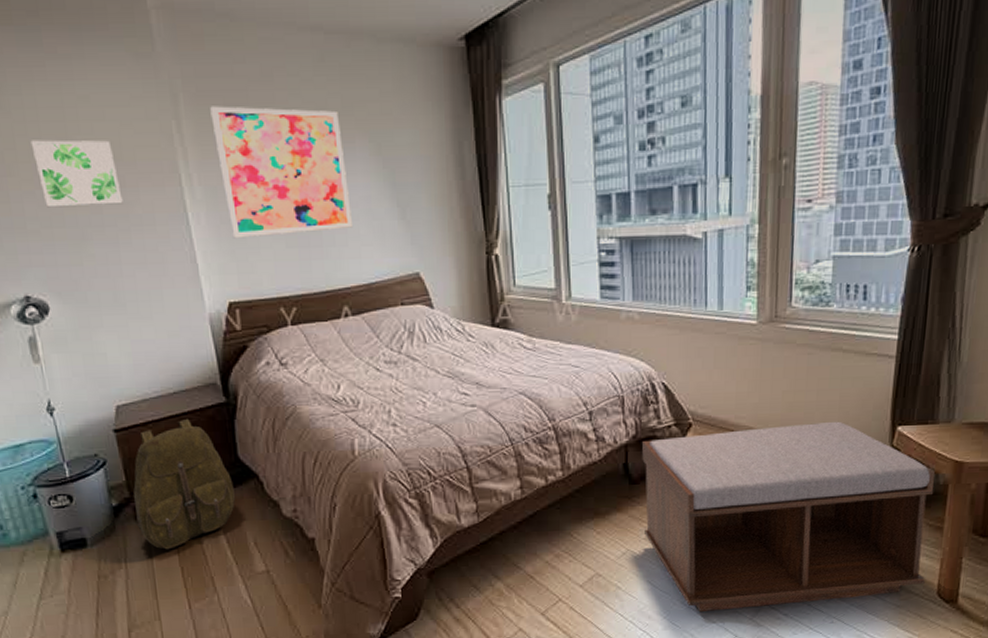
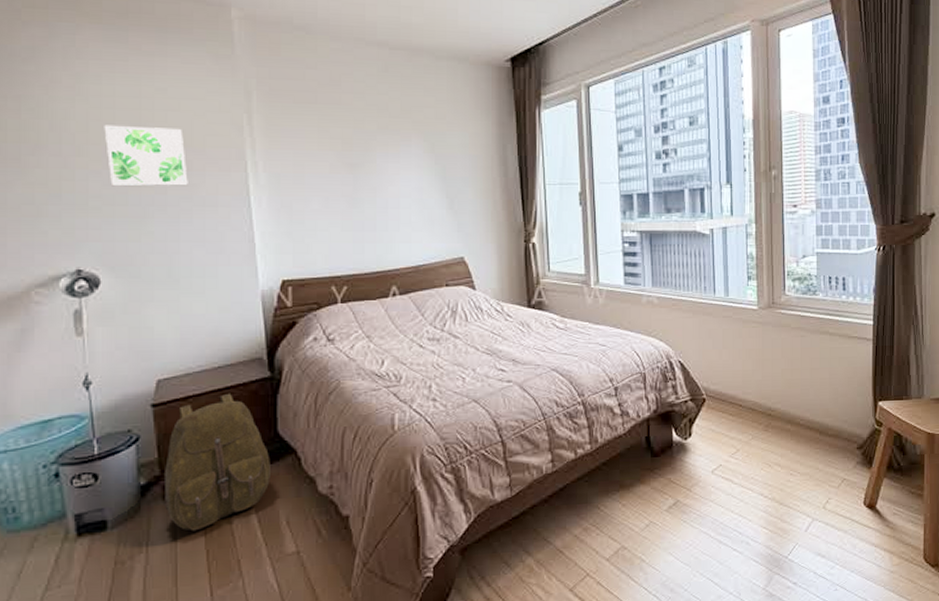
wall art: present [210,106,354,239] -> none [281,103,406,221]
bench: present [642,421,935,611] -> none [662,397,913,583]

